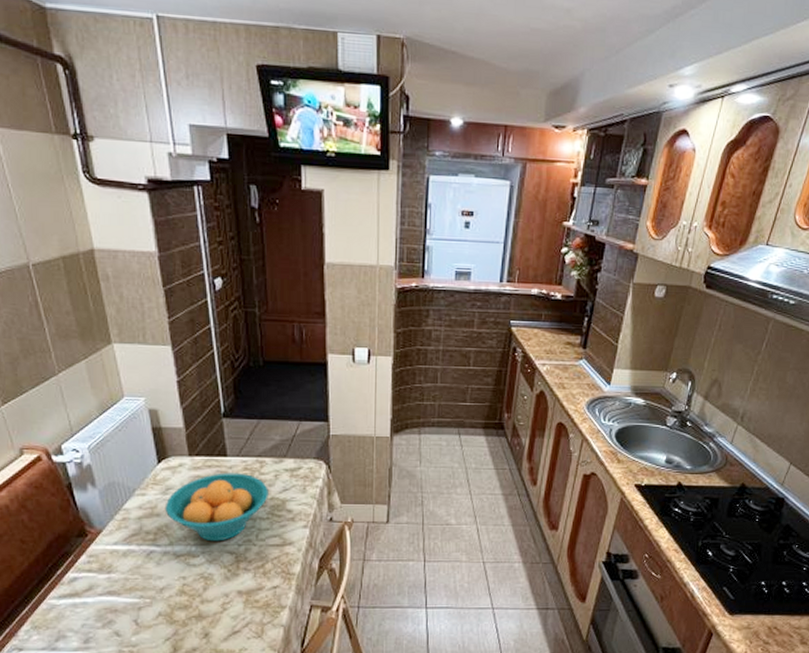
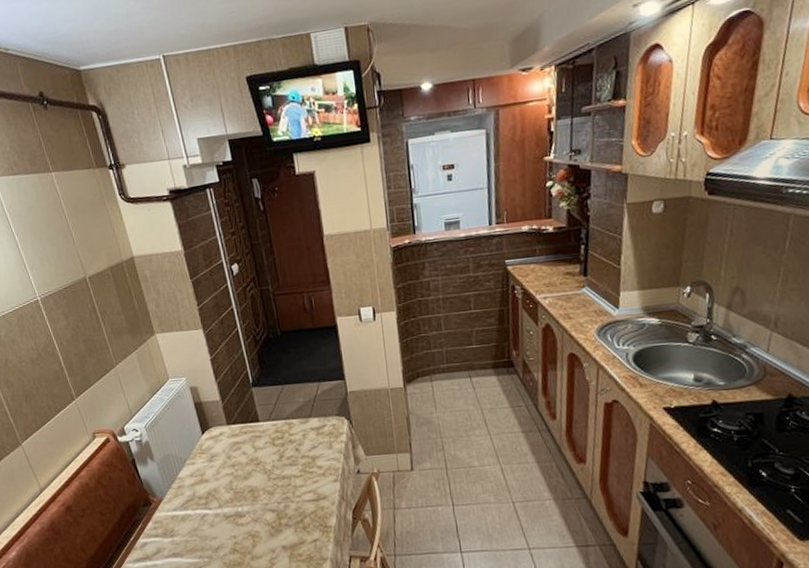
fruit bowl: present [165,473,268,542] -> none [212,435,300,502]

